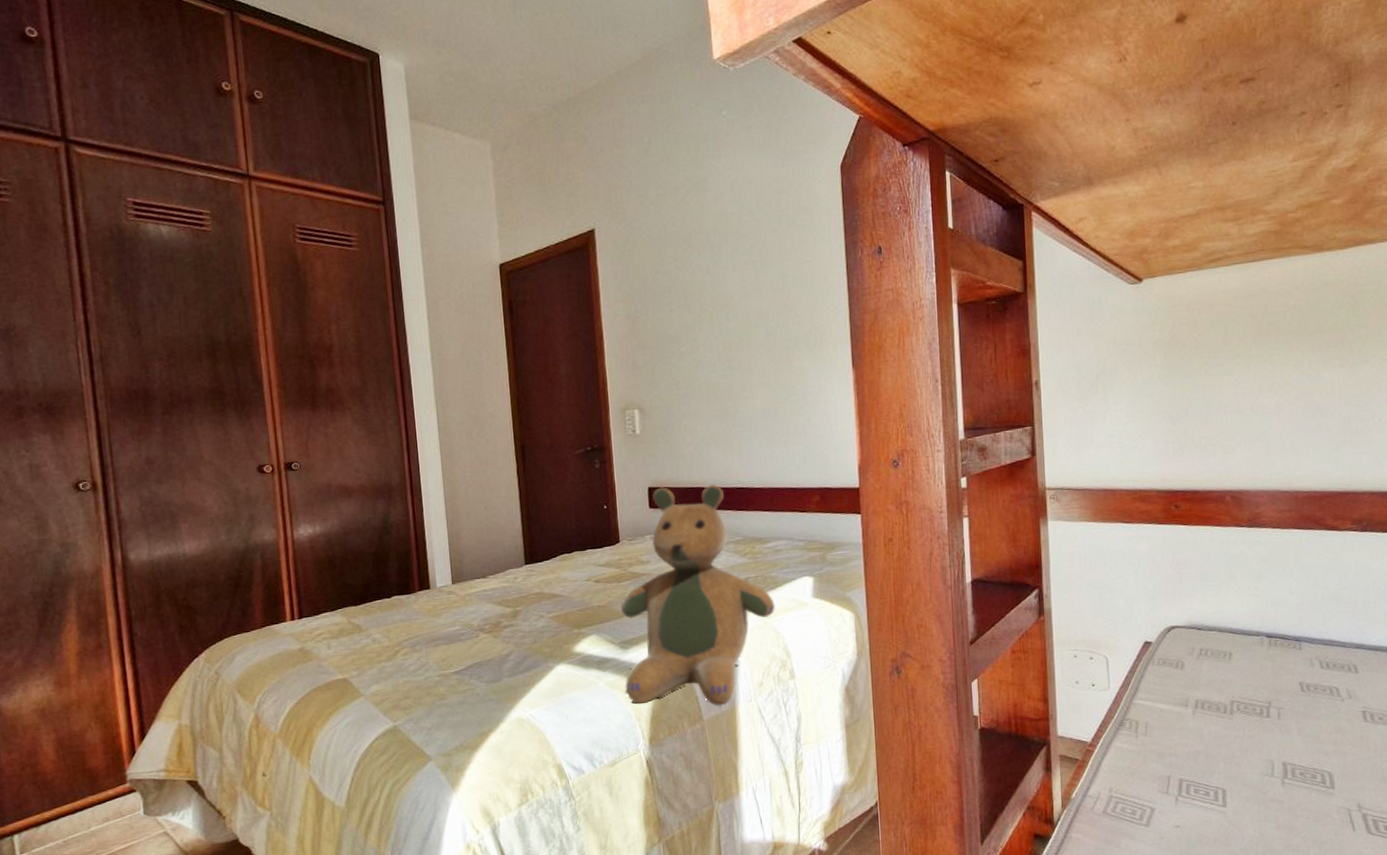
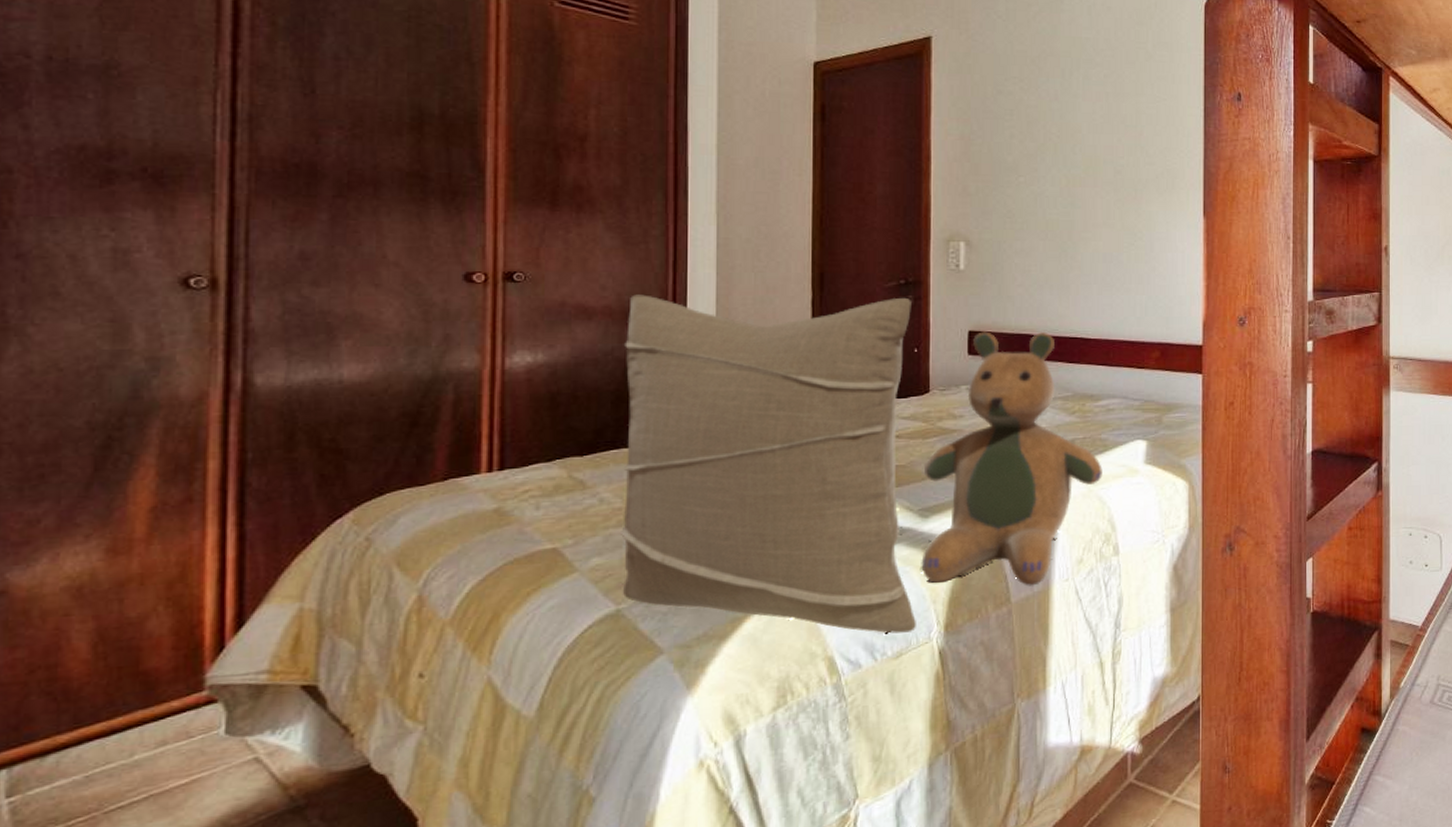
pillow: none [377,462,626,746] -> present [621,294,916,634]

